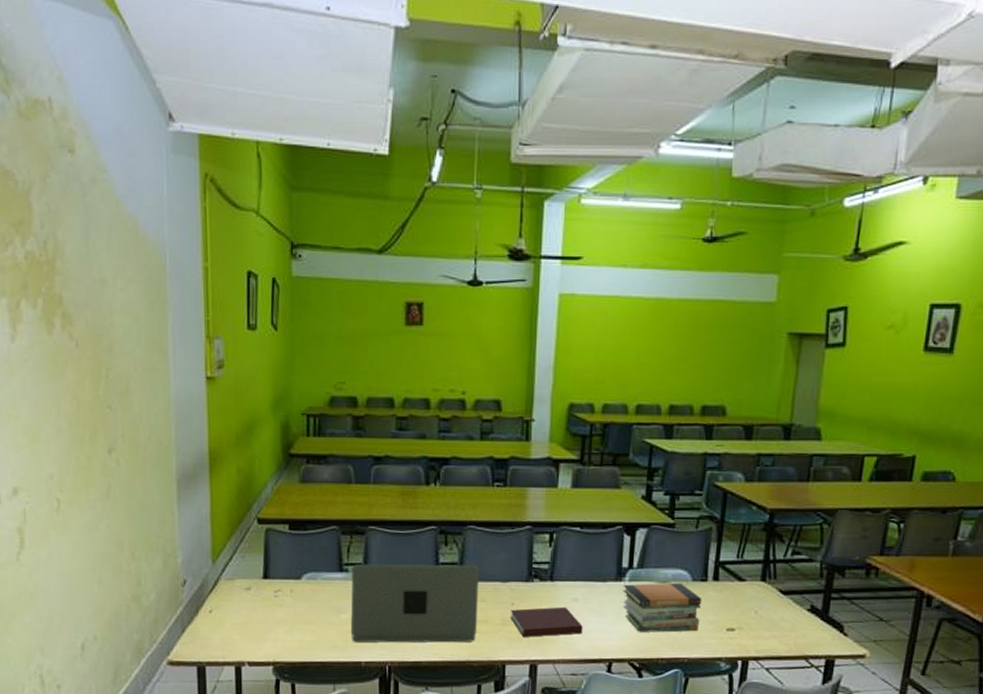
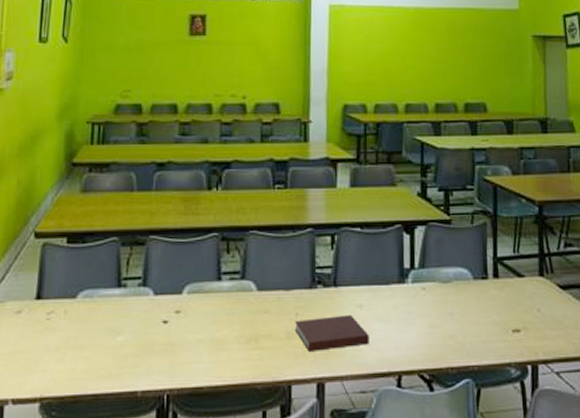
laptop: present [350,564,479,643] -> none [127,273,262,368]
book stack: present [623,582,702,633] -> none [406,282,485,339]

